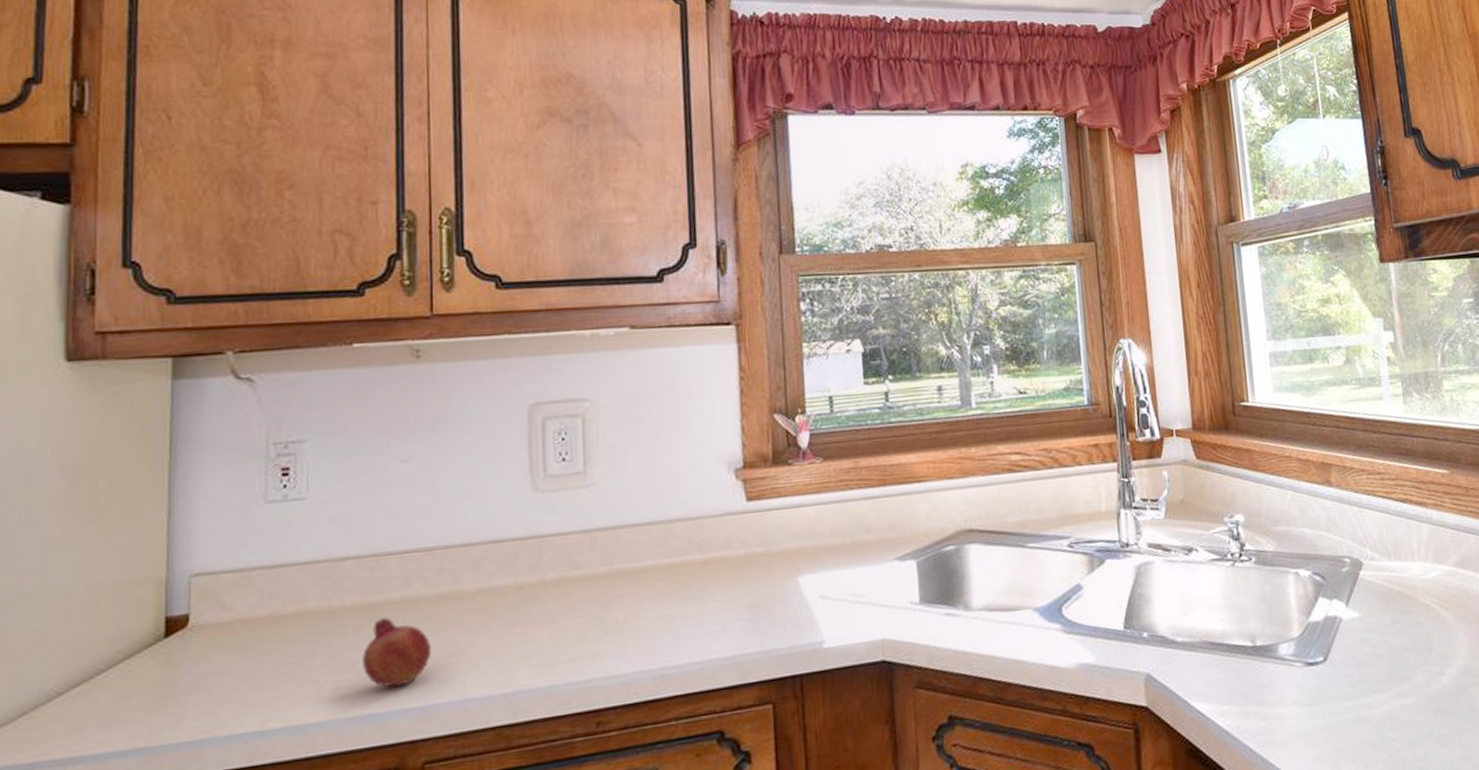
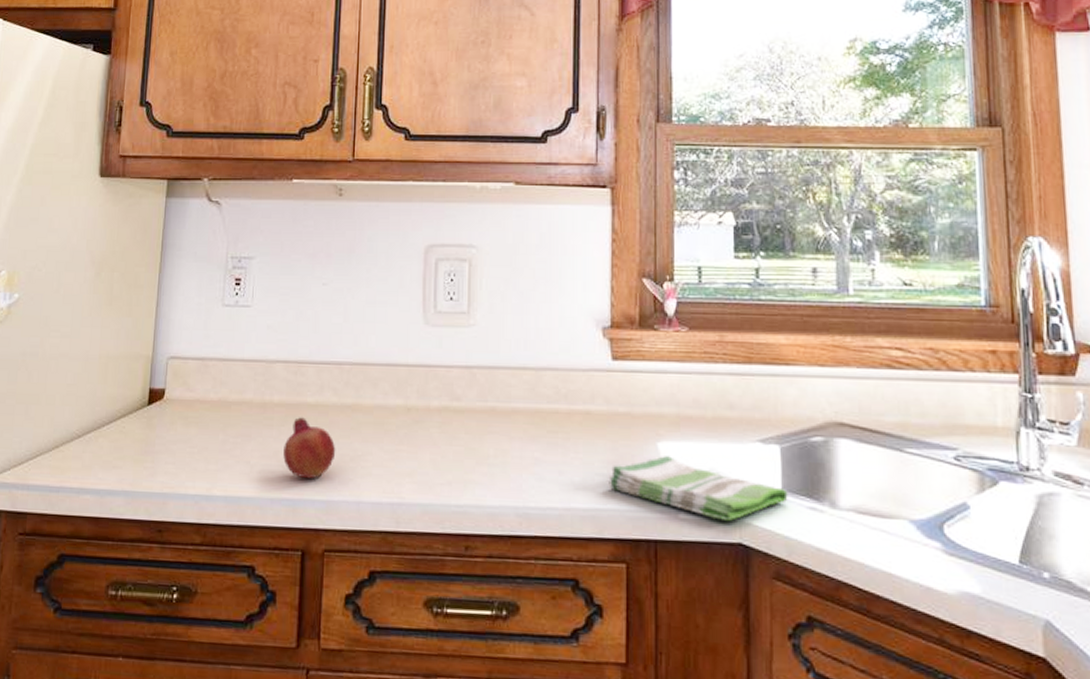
dish towel: none [750,588,926,642] -> present [609,456,788,521]

